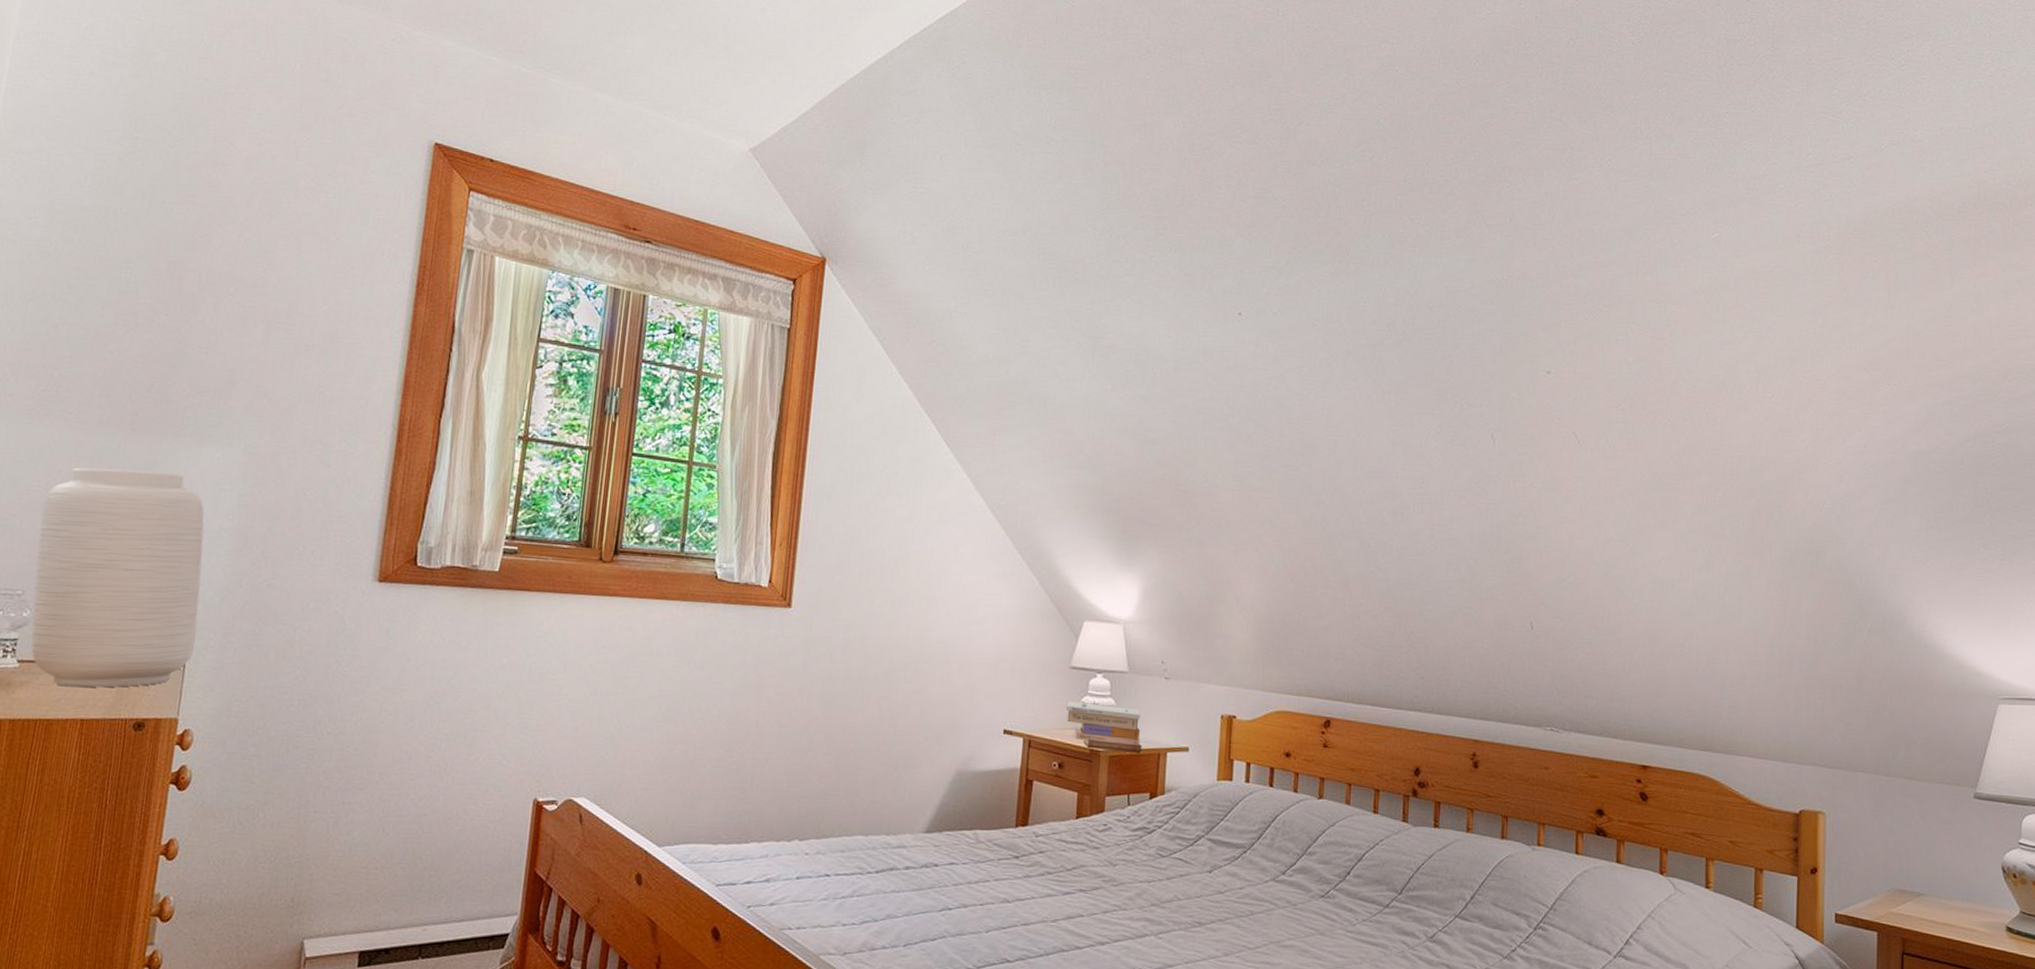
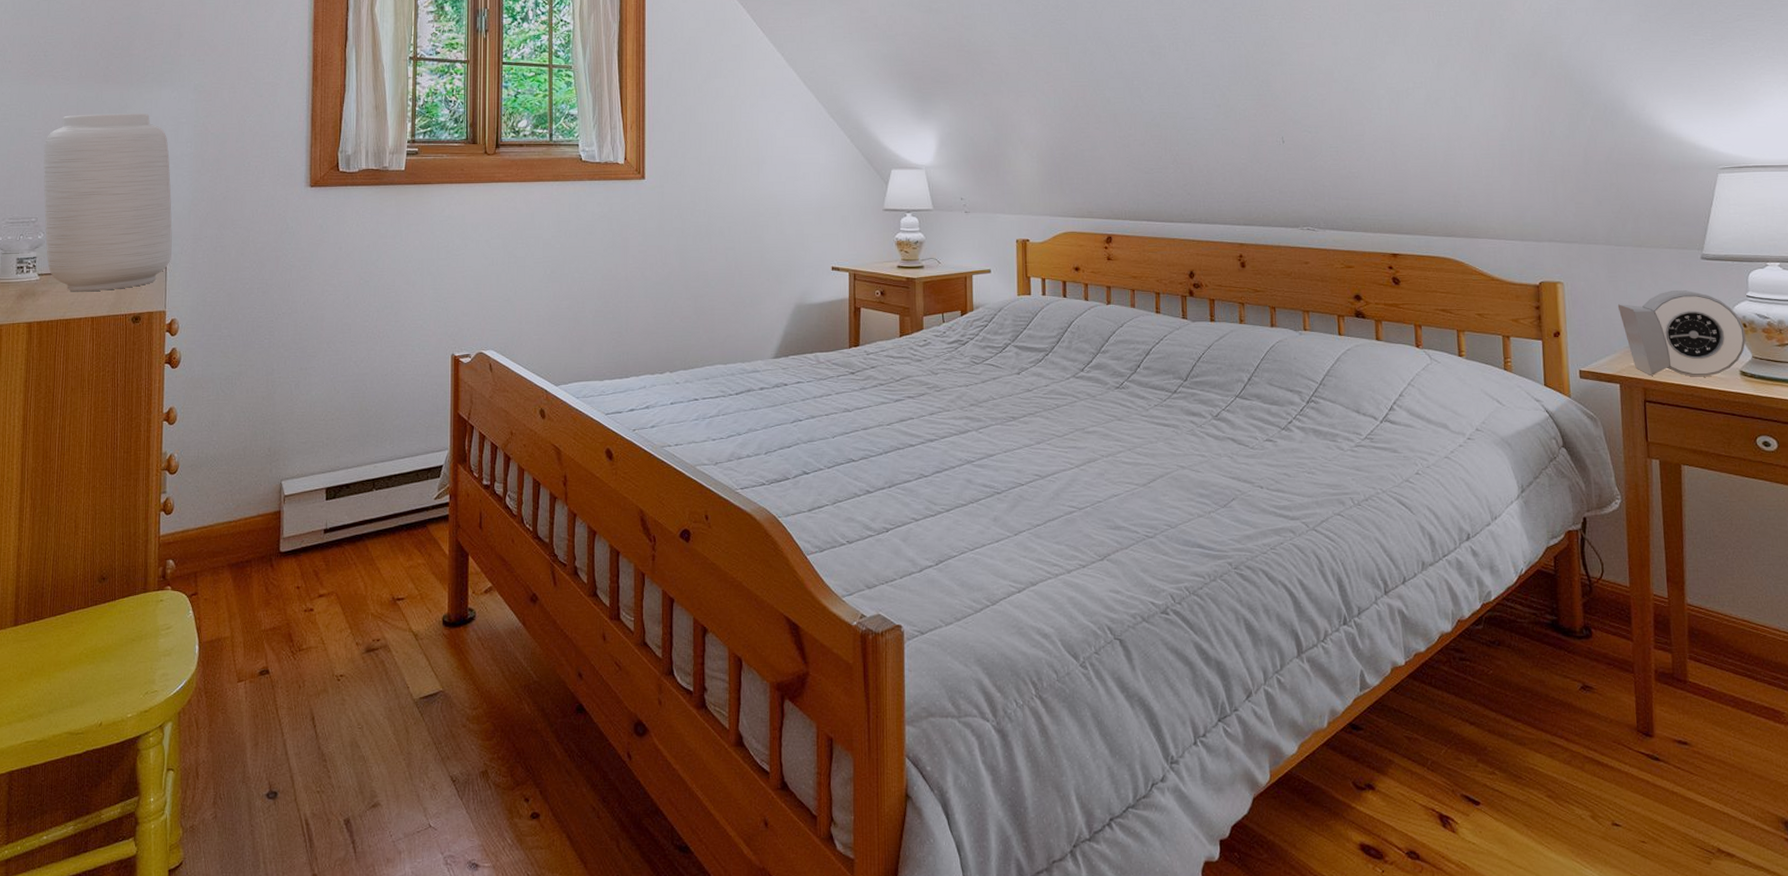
books: present [1066,700,1141,753] -> none [883,238,950,278]
alarm clock: none [1881,831,2015,931] -> present [1617,290,1746,377]

